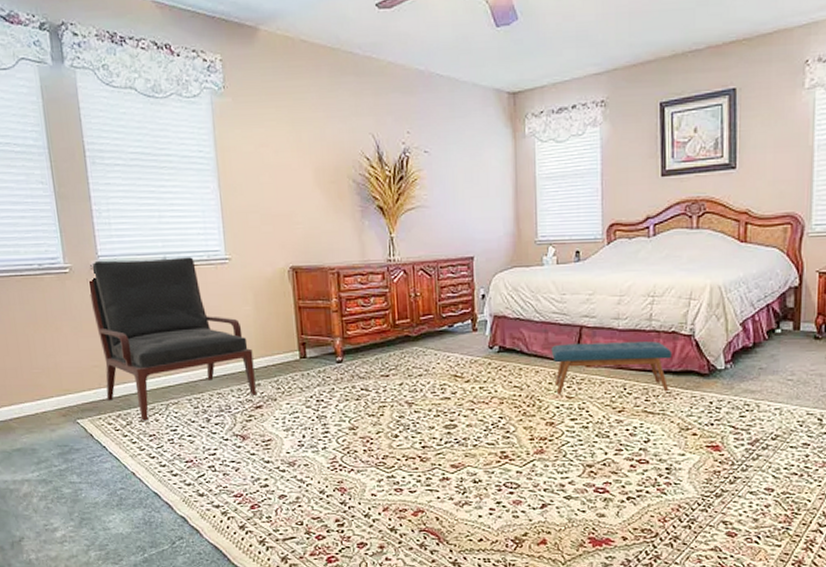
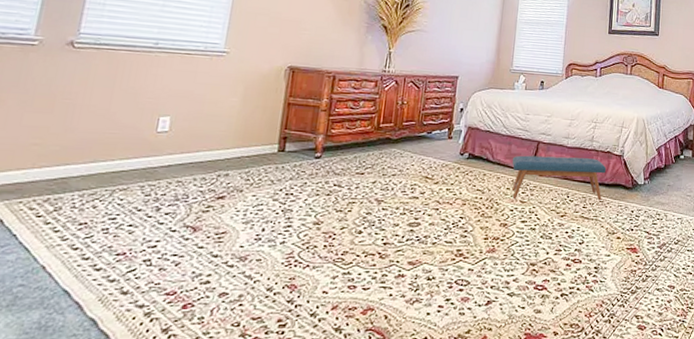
armchair: present [86,257,256,421] -> none [37,37,229,207]

